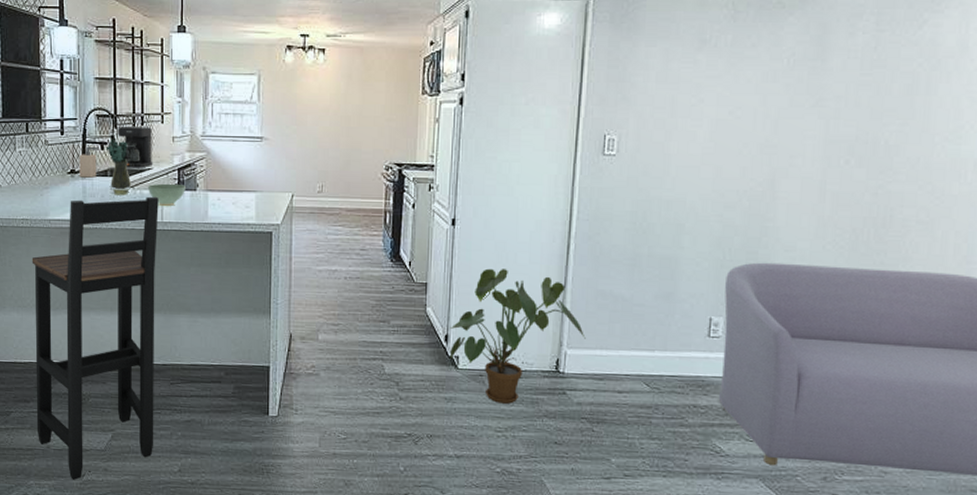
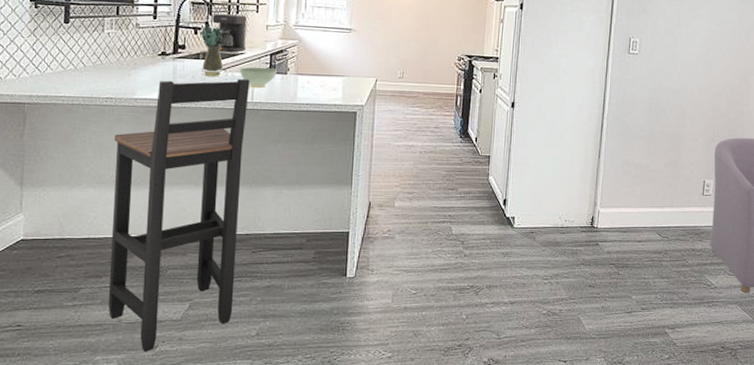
soap dispenser: present [79,146,99,178] -> none [170,30,192,60]
house plant: present [450,268,586,404] -> none [507,143,614,255]

